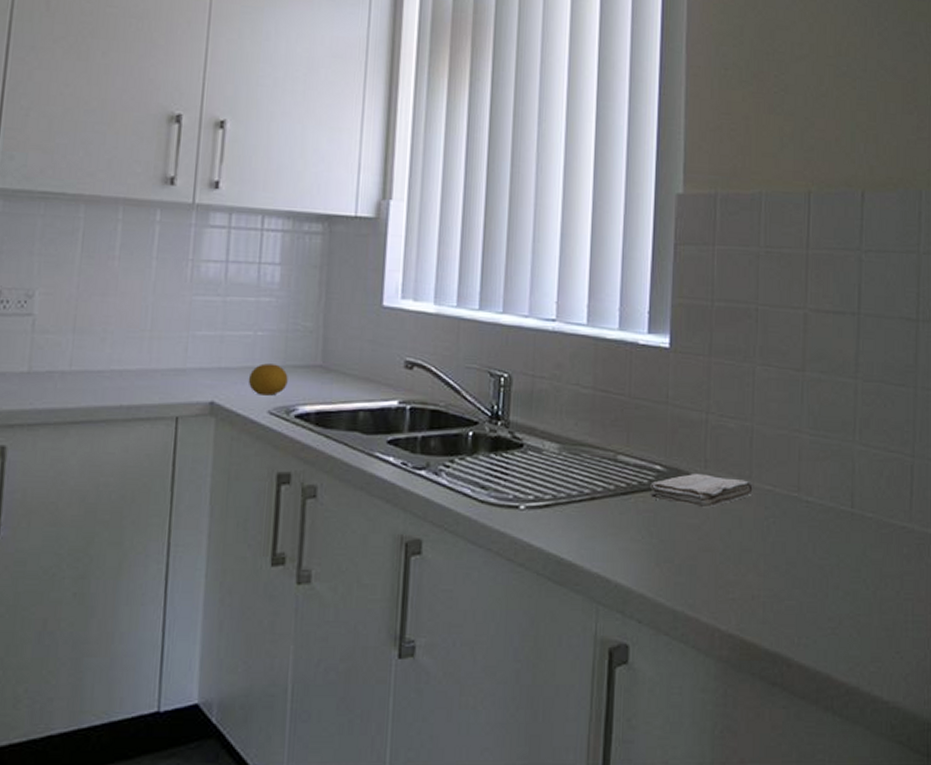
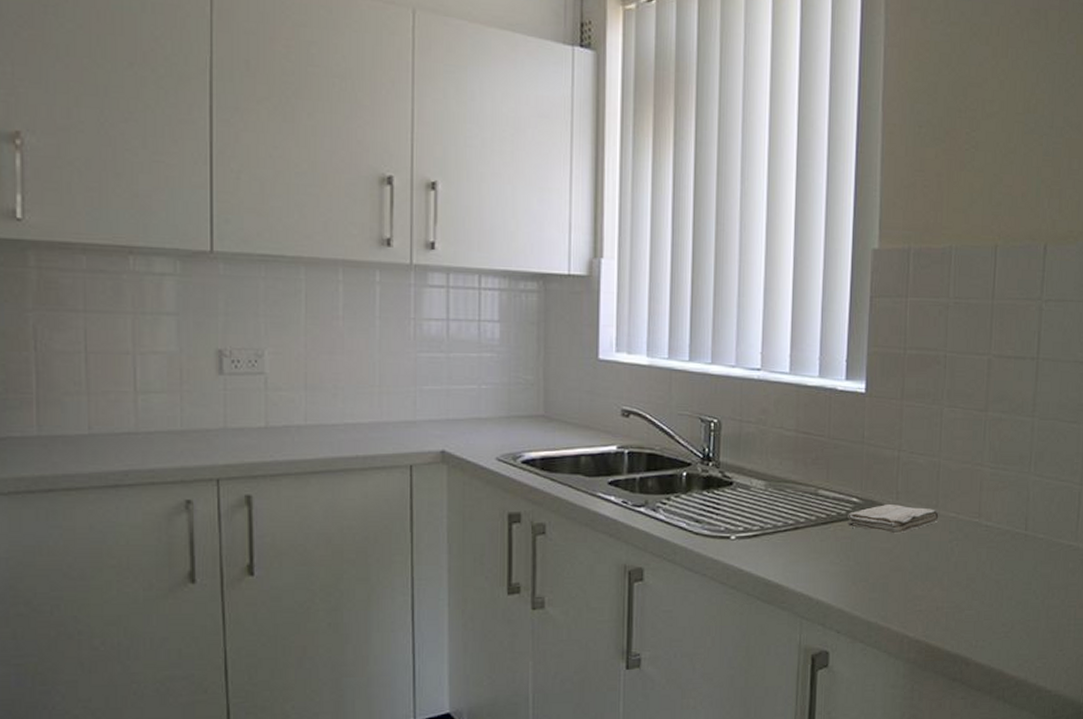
fruit: present [248,363,288,396] -> none [475,414,513,444]

